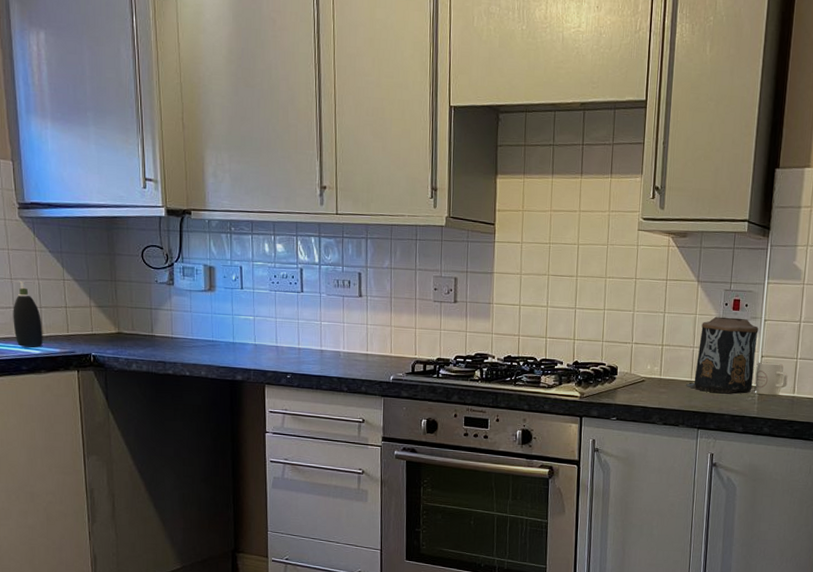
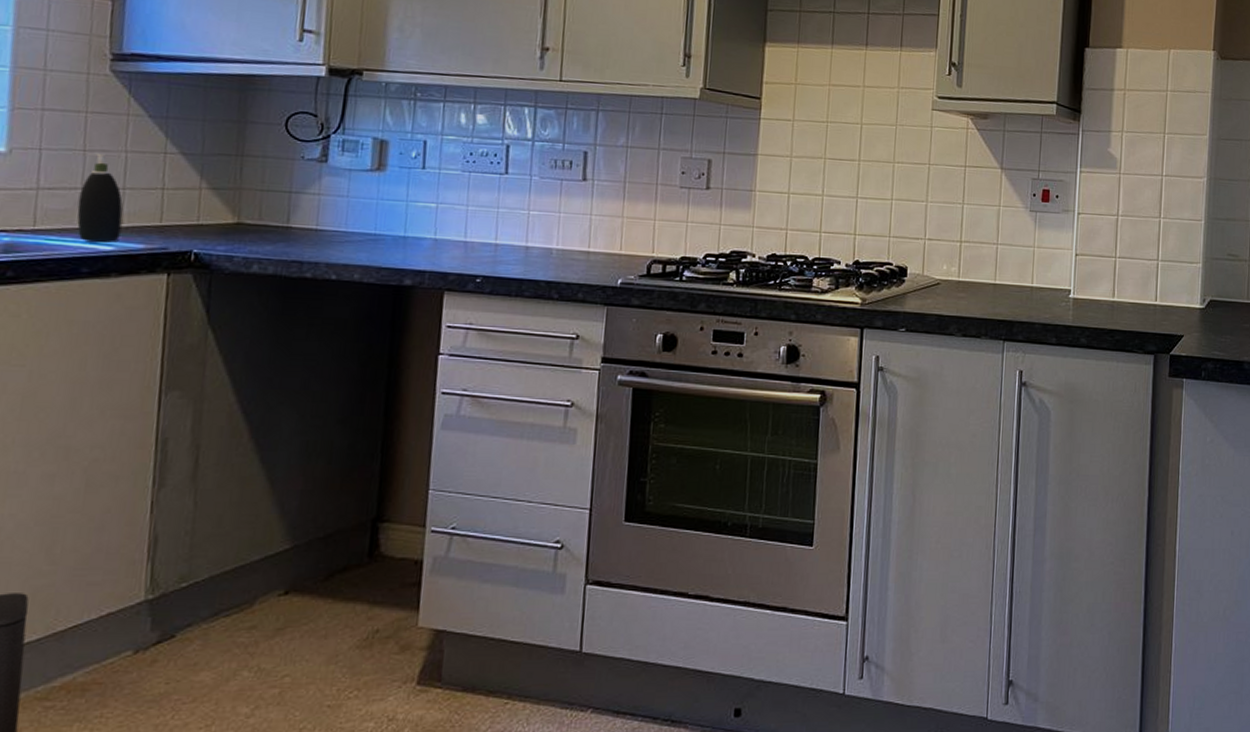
canister: present [686,316,759,394] -> none [989,208,1072,299]
mug: present [755,362,788,396] -> none [1070,261,1106,301]

